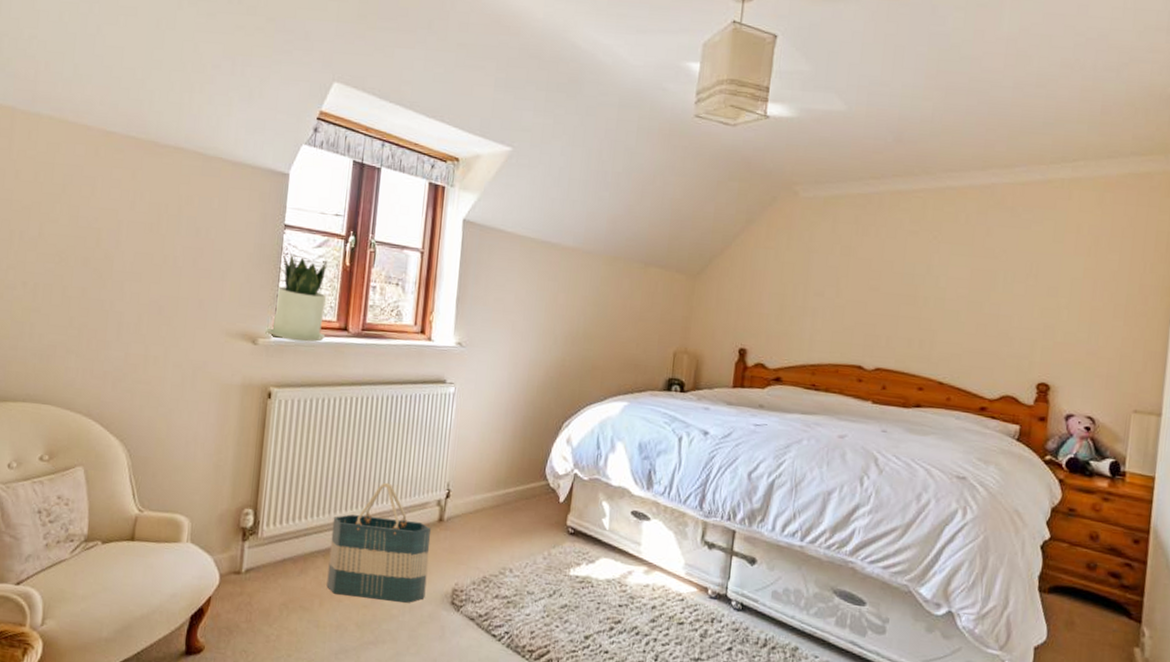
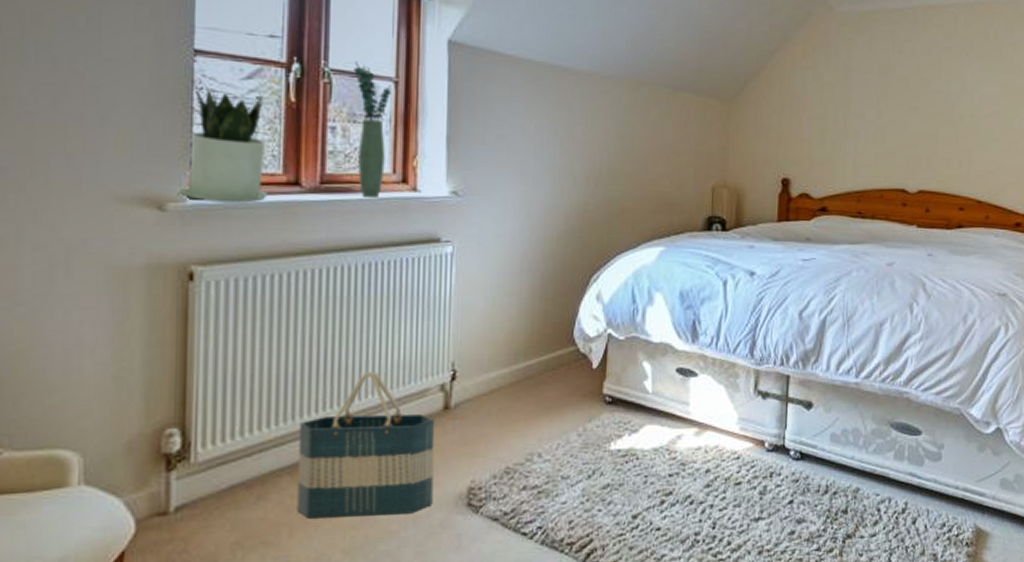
vase: none [389,235,419,345] -> present [354,61,392,199]

